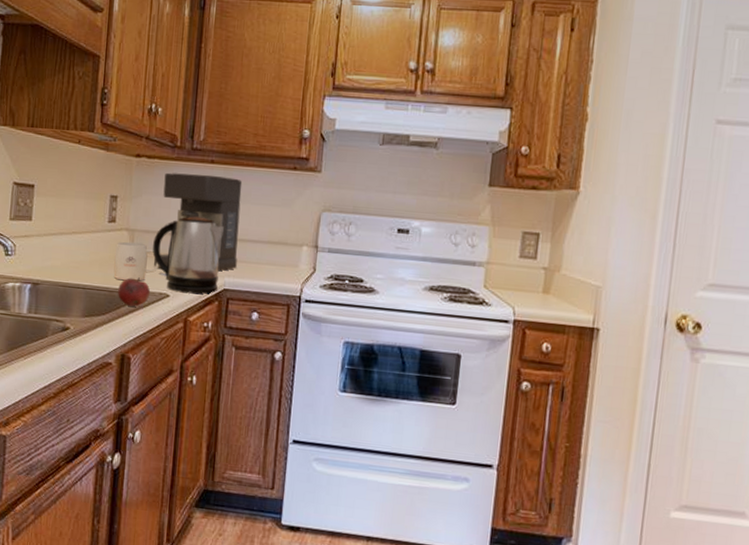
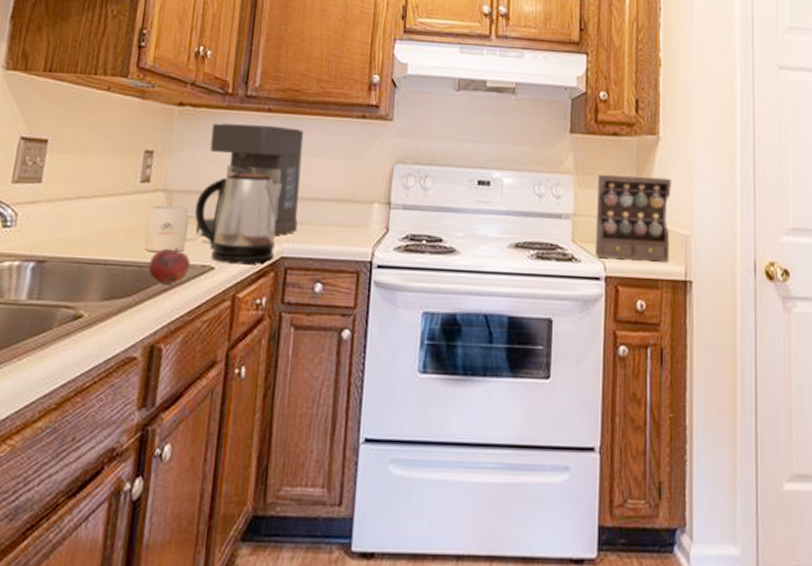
spice rack: none [505,226,588,310] -> present [594,175,671,262]

